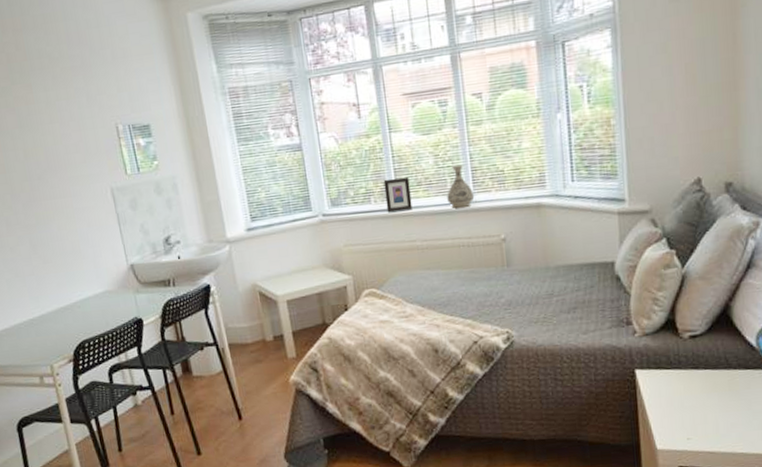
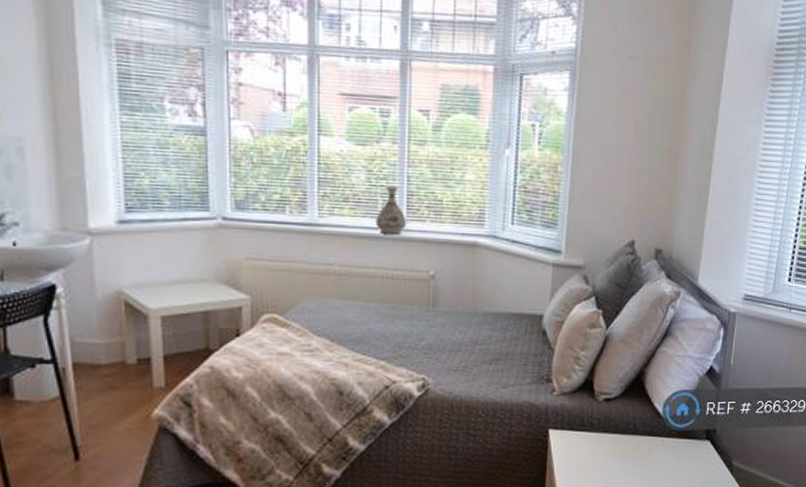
picture frame: present [383,176,413,213] -> none [303,188,335,229]

